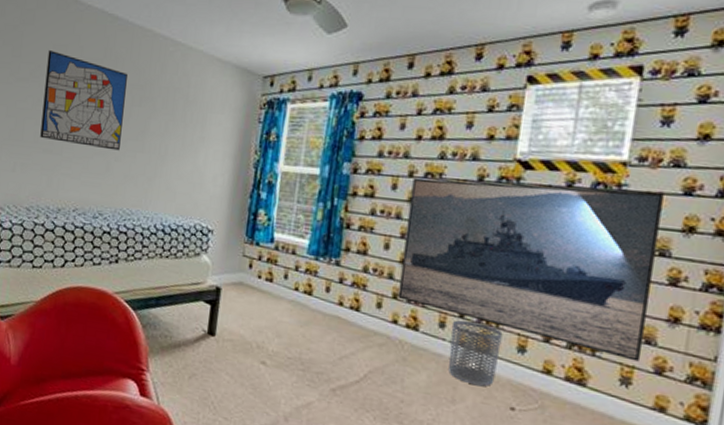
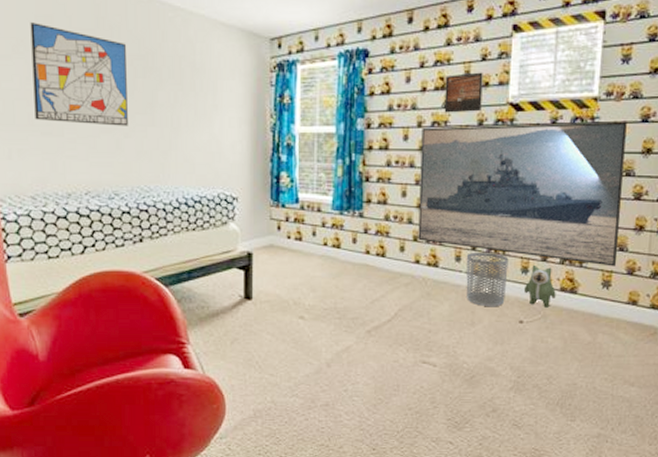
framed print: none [440,124,489,167] -> present [444,72,483,113]
plush toy: none [518,344,559,398] -> present [523,264,556,308]

